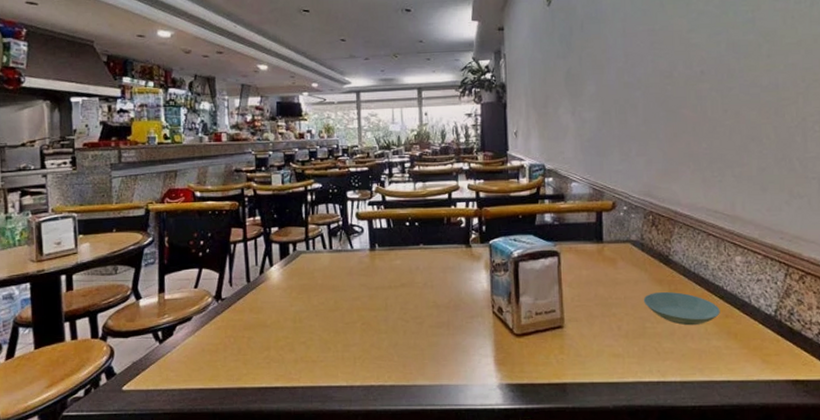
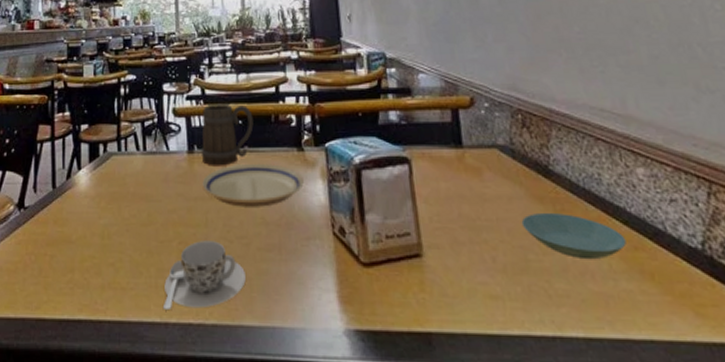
teacup: none [348,321,420,377] -> present [162,241,247,311]
beer mug: none [381,209,428,261] -> present [201,105,254,166]
plate: none [382,258,470,294] -> present [202,164,304,207]

